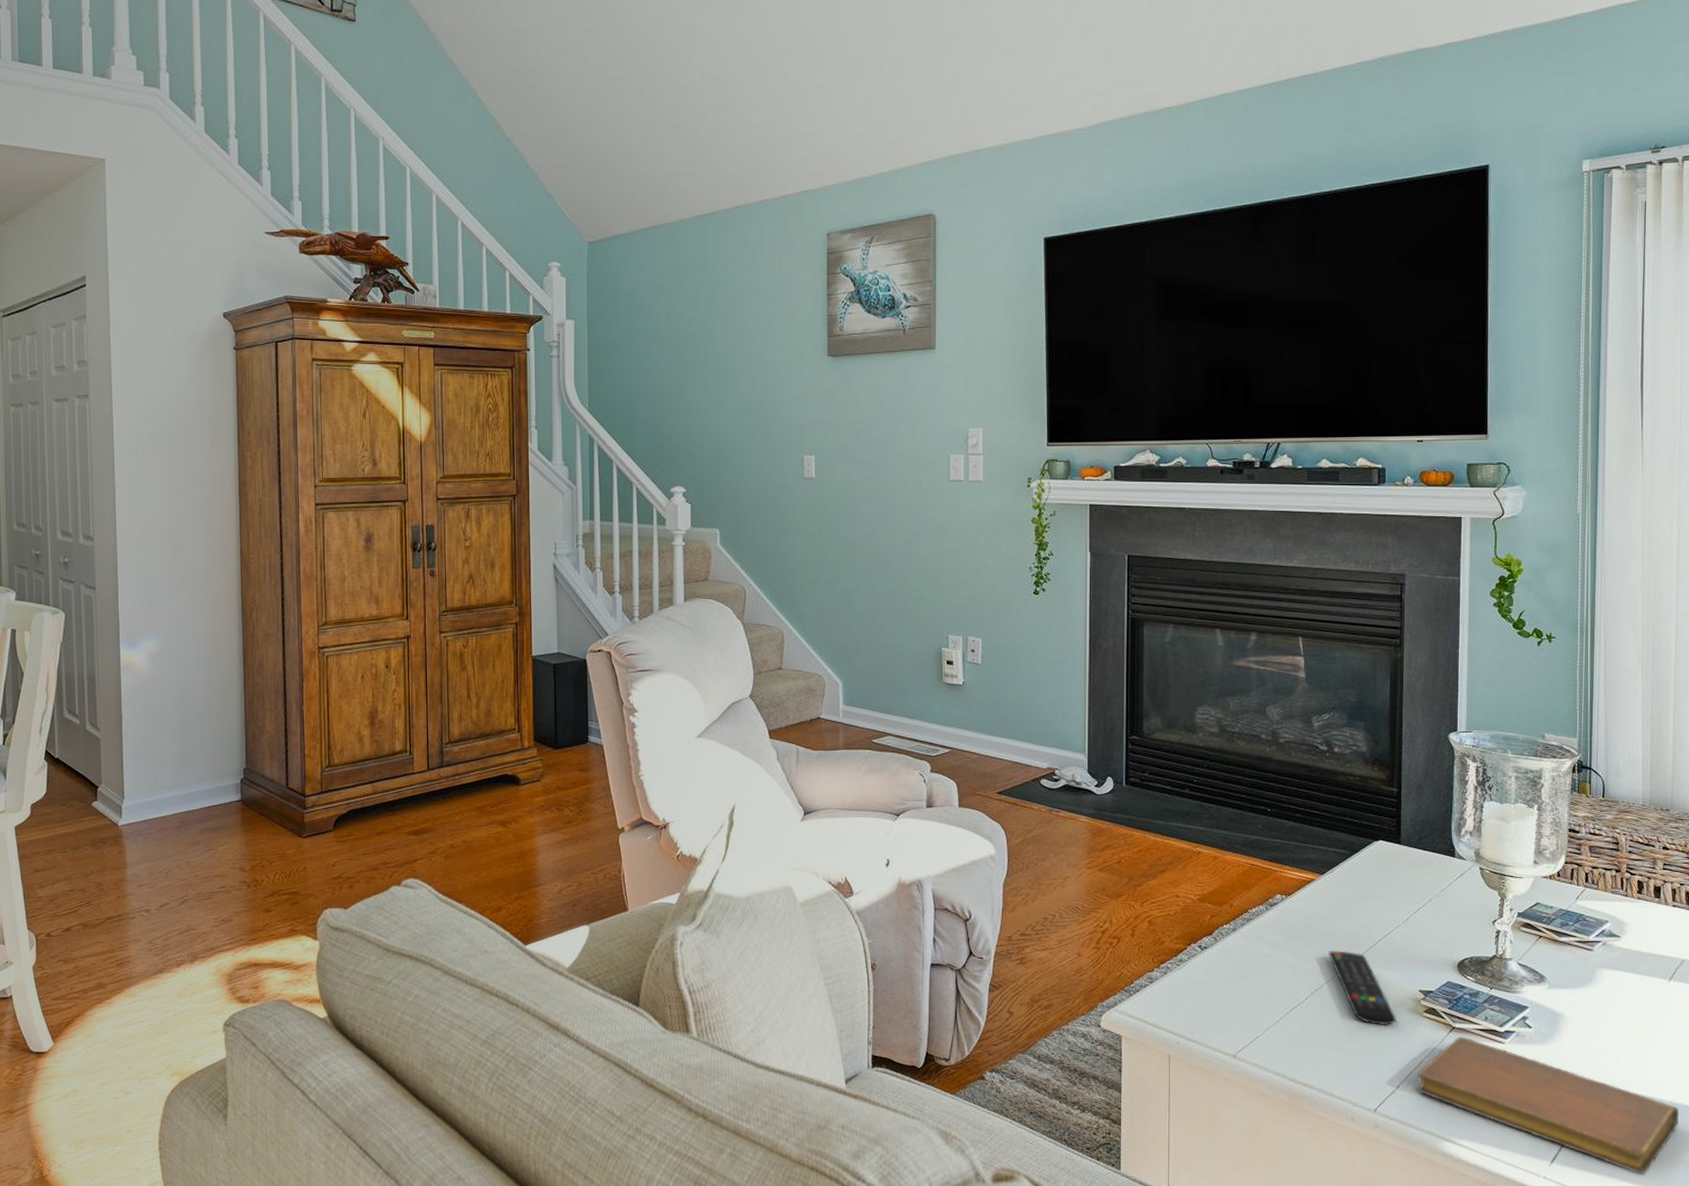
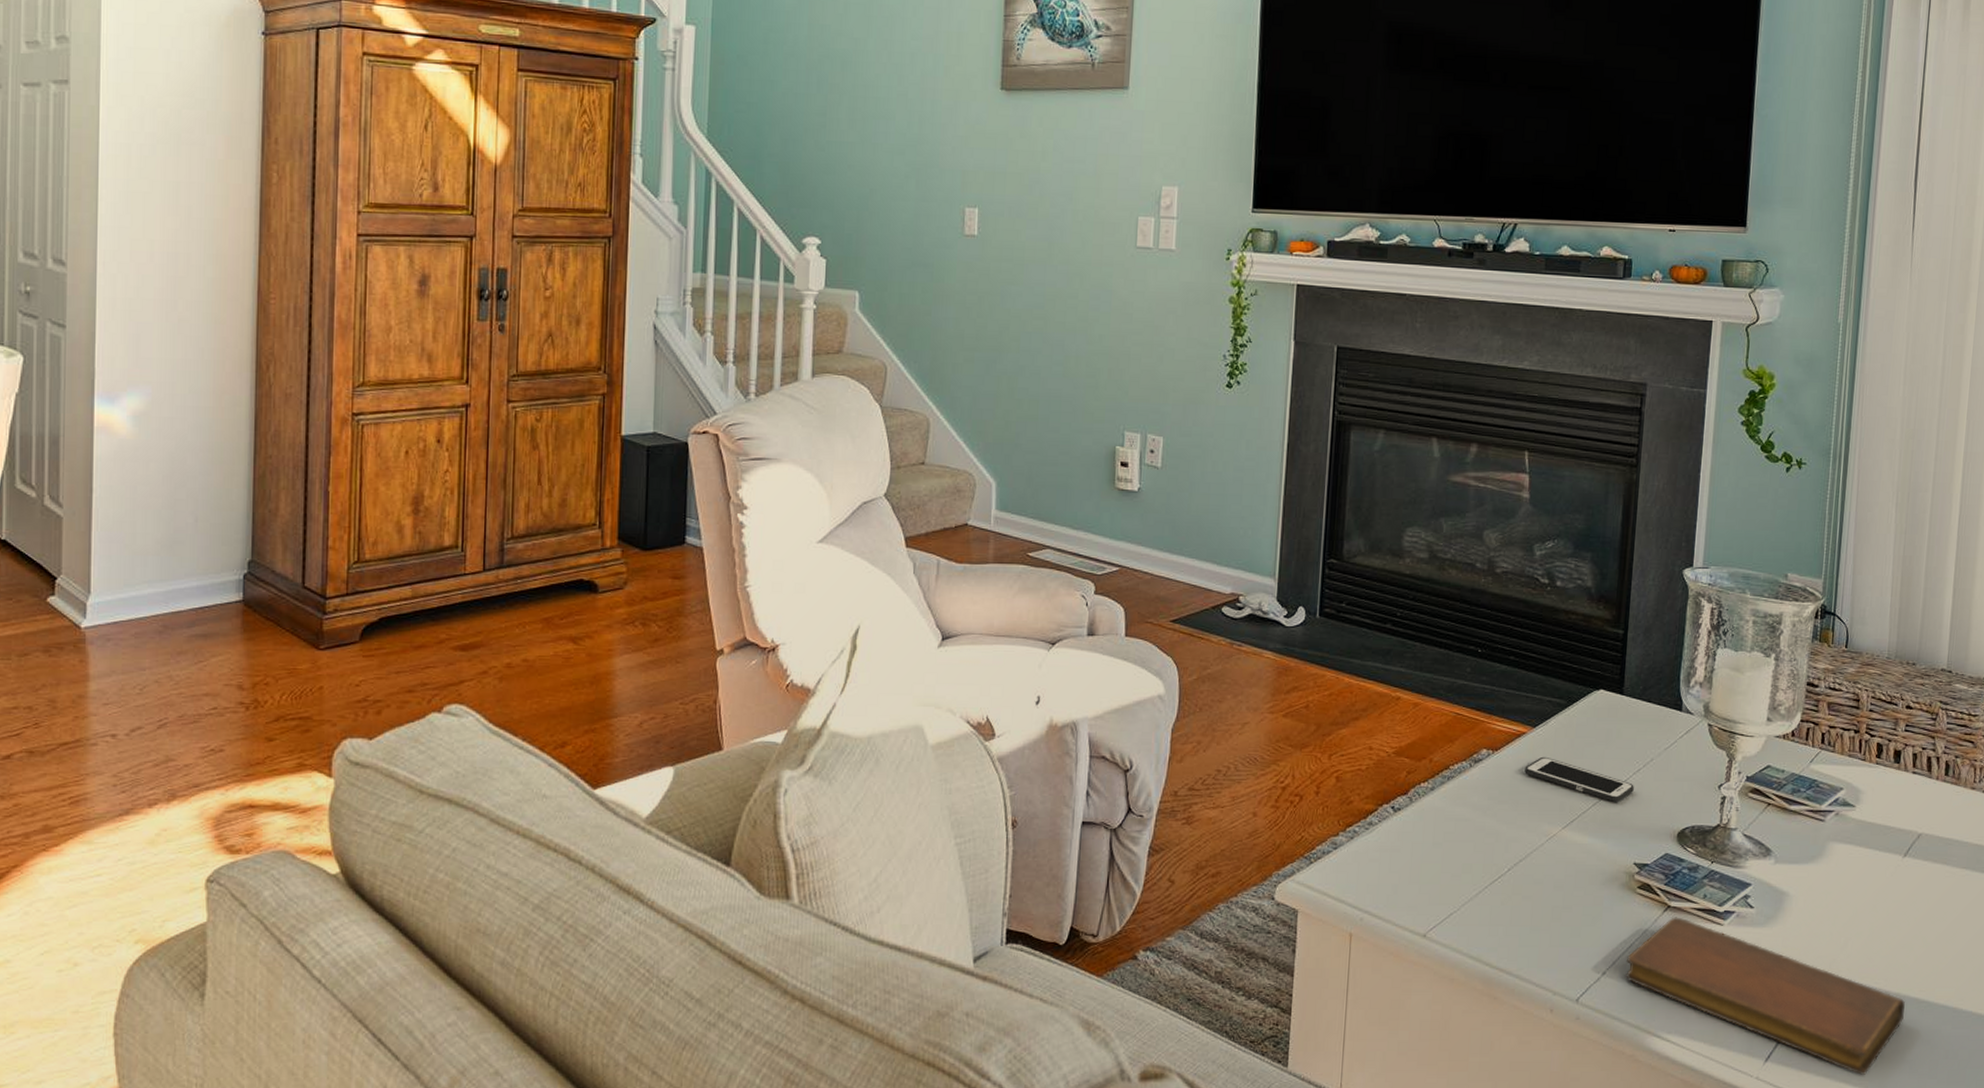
cell phone: none [1315,899,1415,937] -> present [1524,756,1634,802]
remote control: present [1328,950,1397,1026] -> none [1535,815,1608,903]

